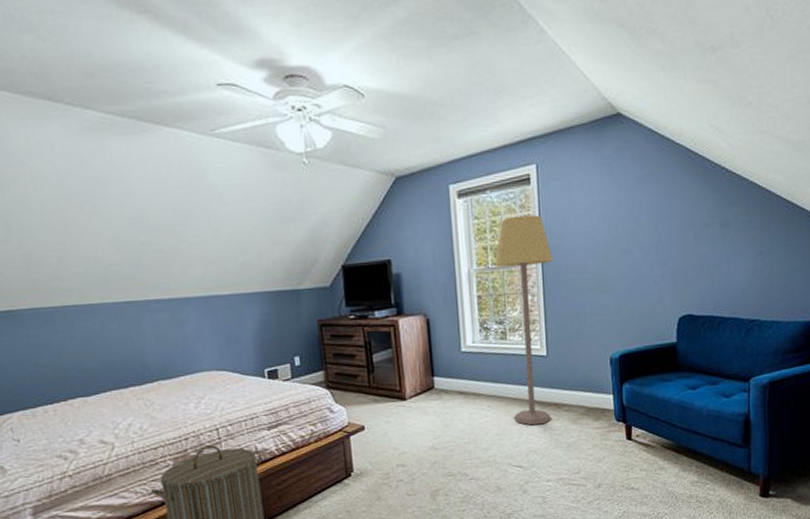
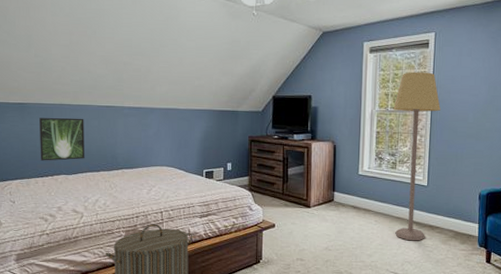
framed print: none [37,321,106,383] -> present [39,117,85,161]

